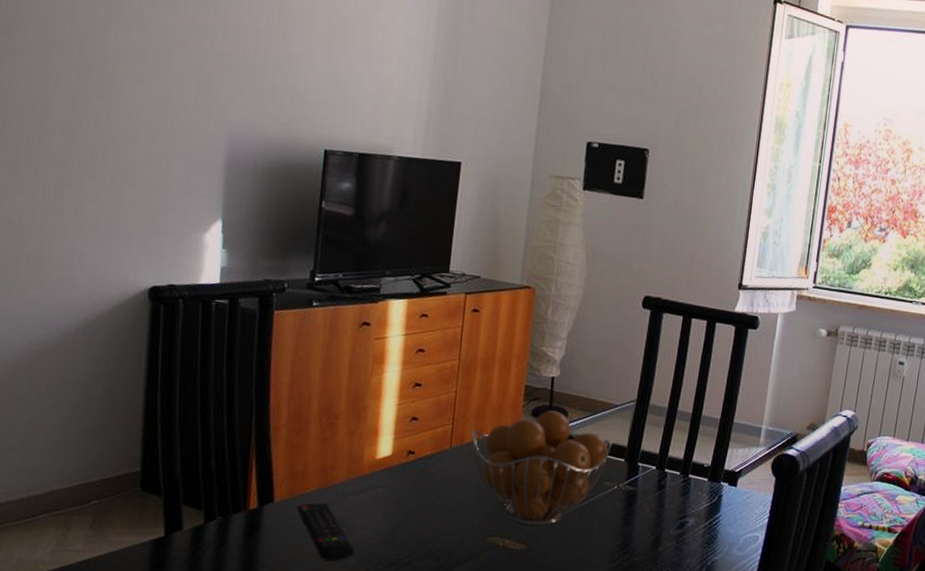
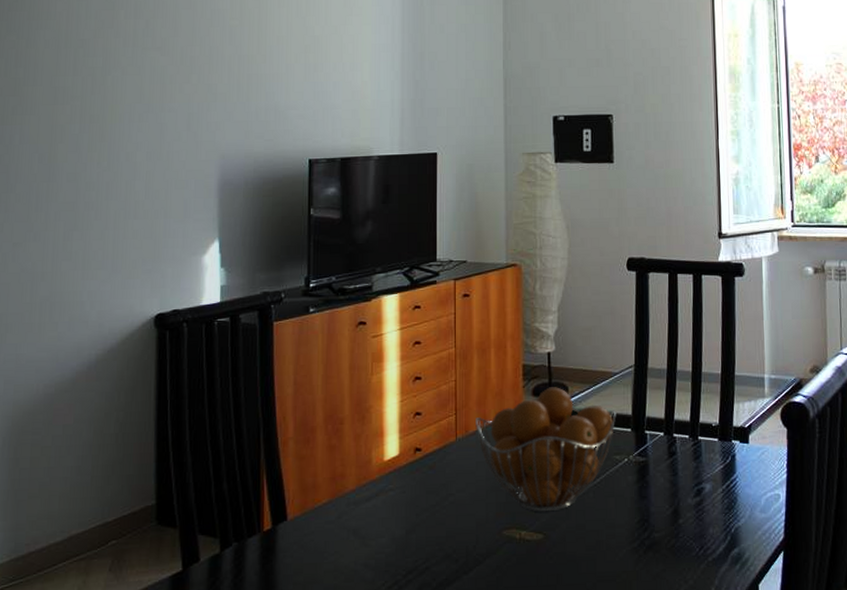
remote control: present [297,502,354,561] -> none [311,515,371,576]

